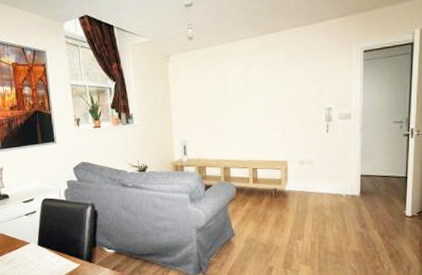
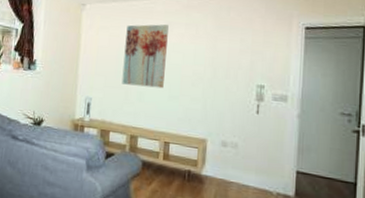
wall art: none [210,65,247,124] -> present [121,24,169,89]

